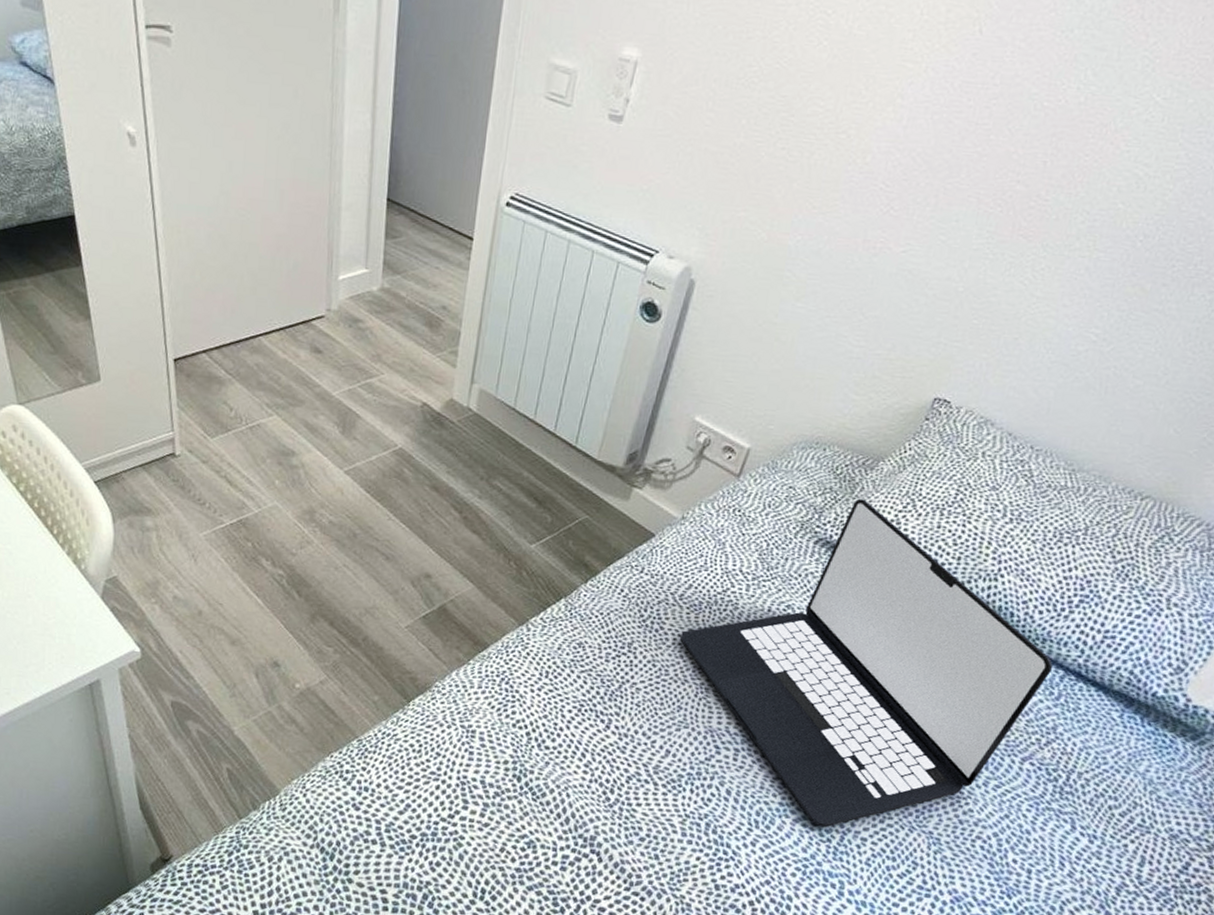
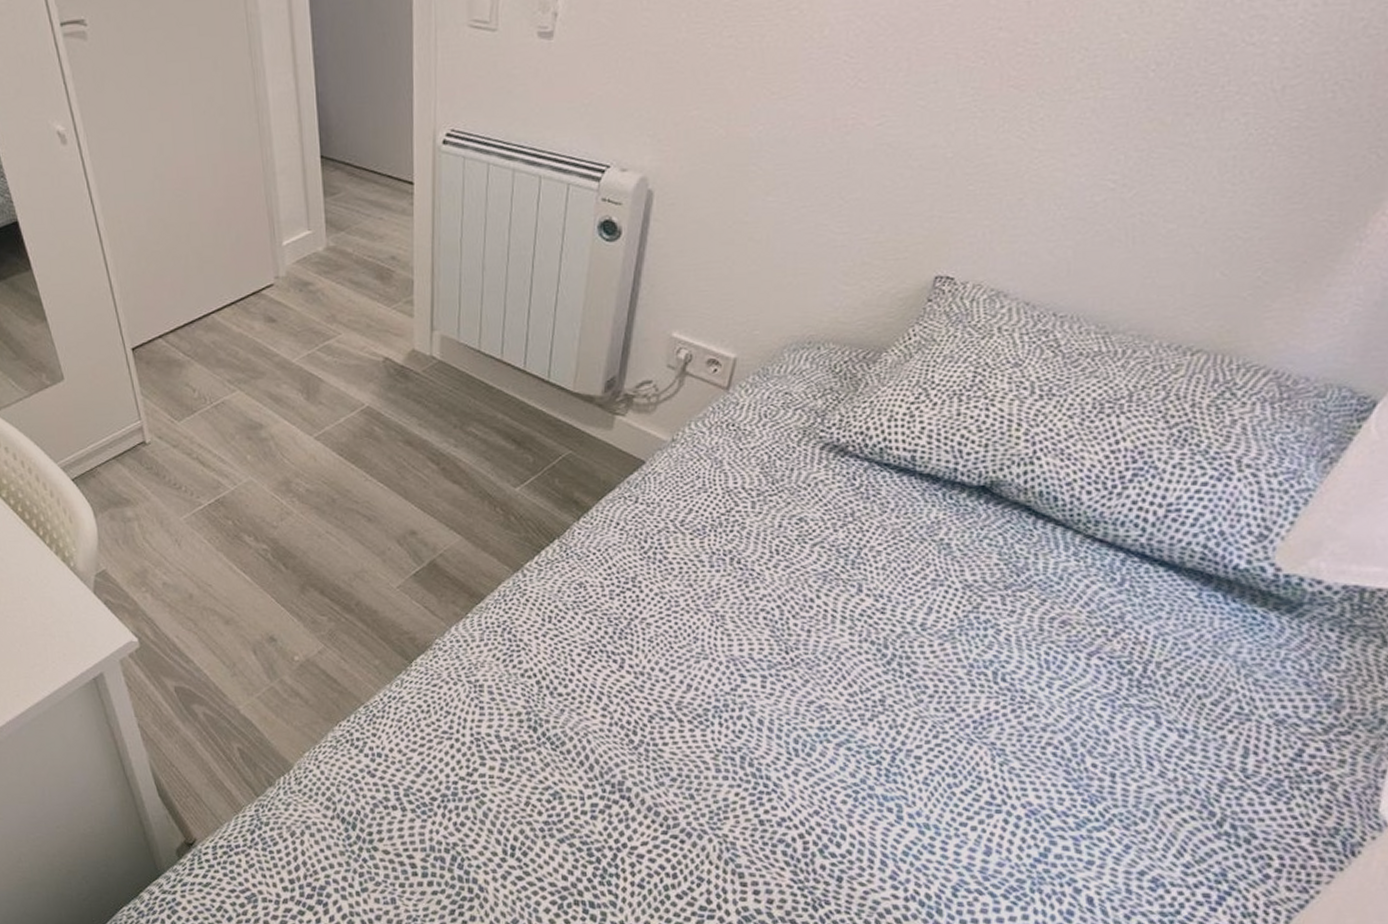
laptop: present [680,498,1053,828] -> none [687,395,1111,749]

